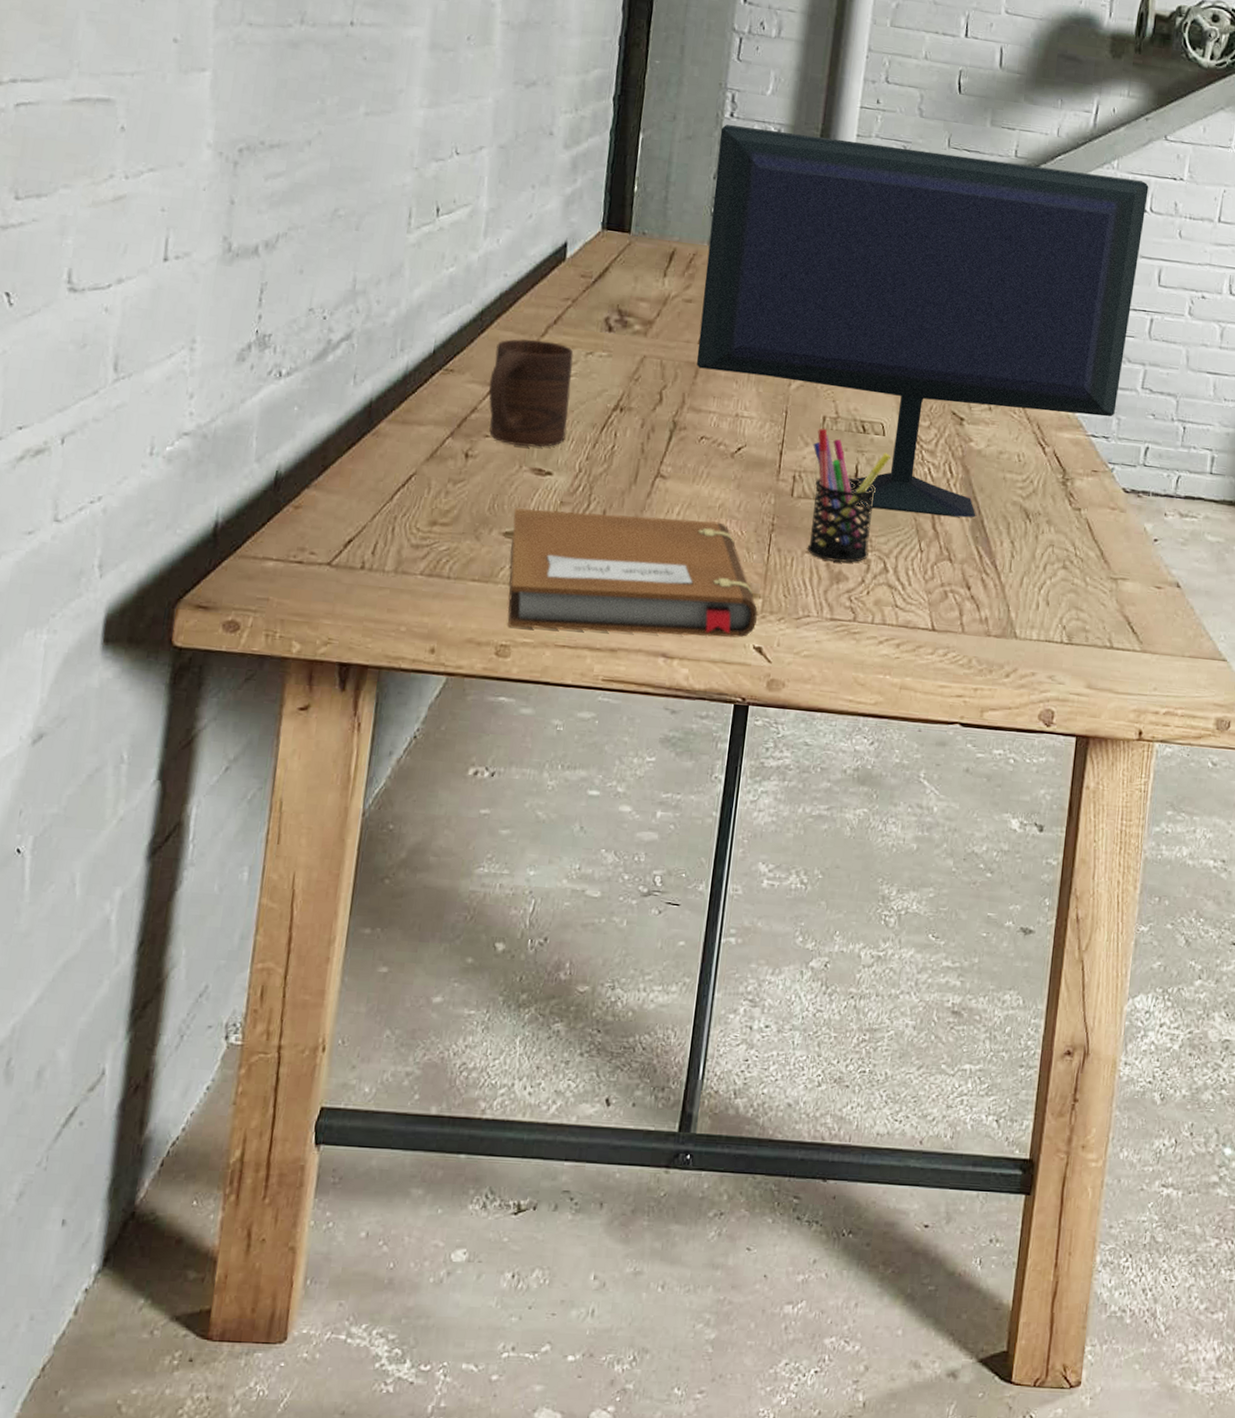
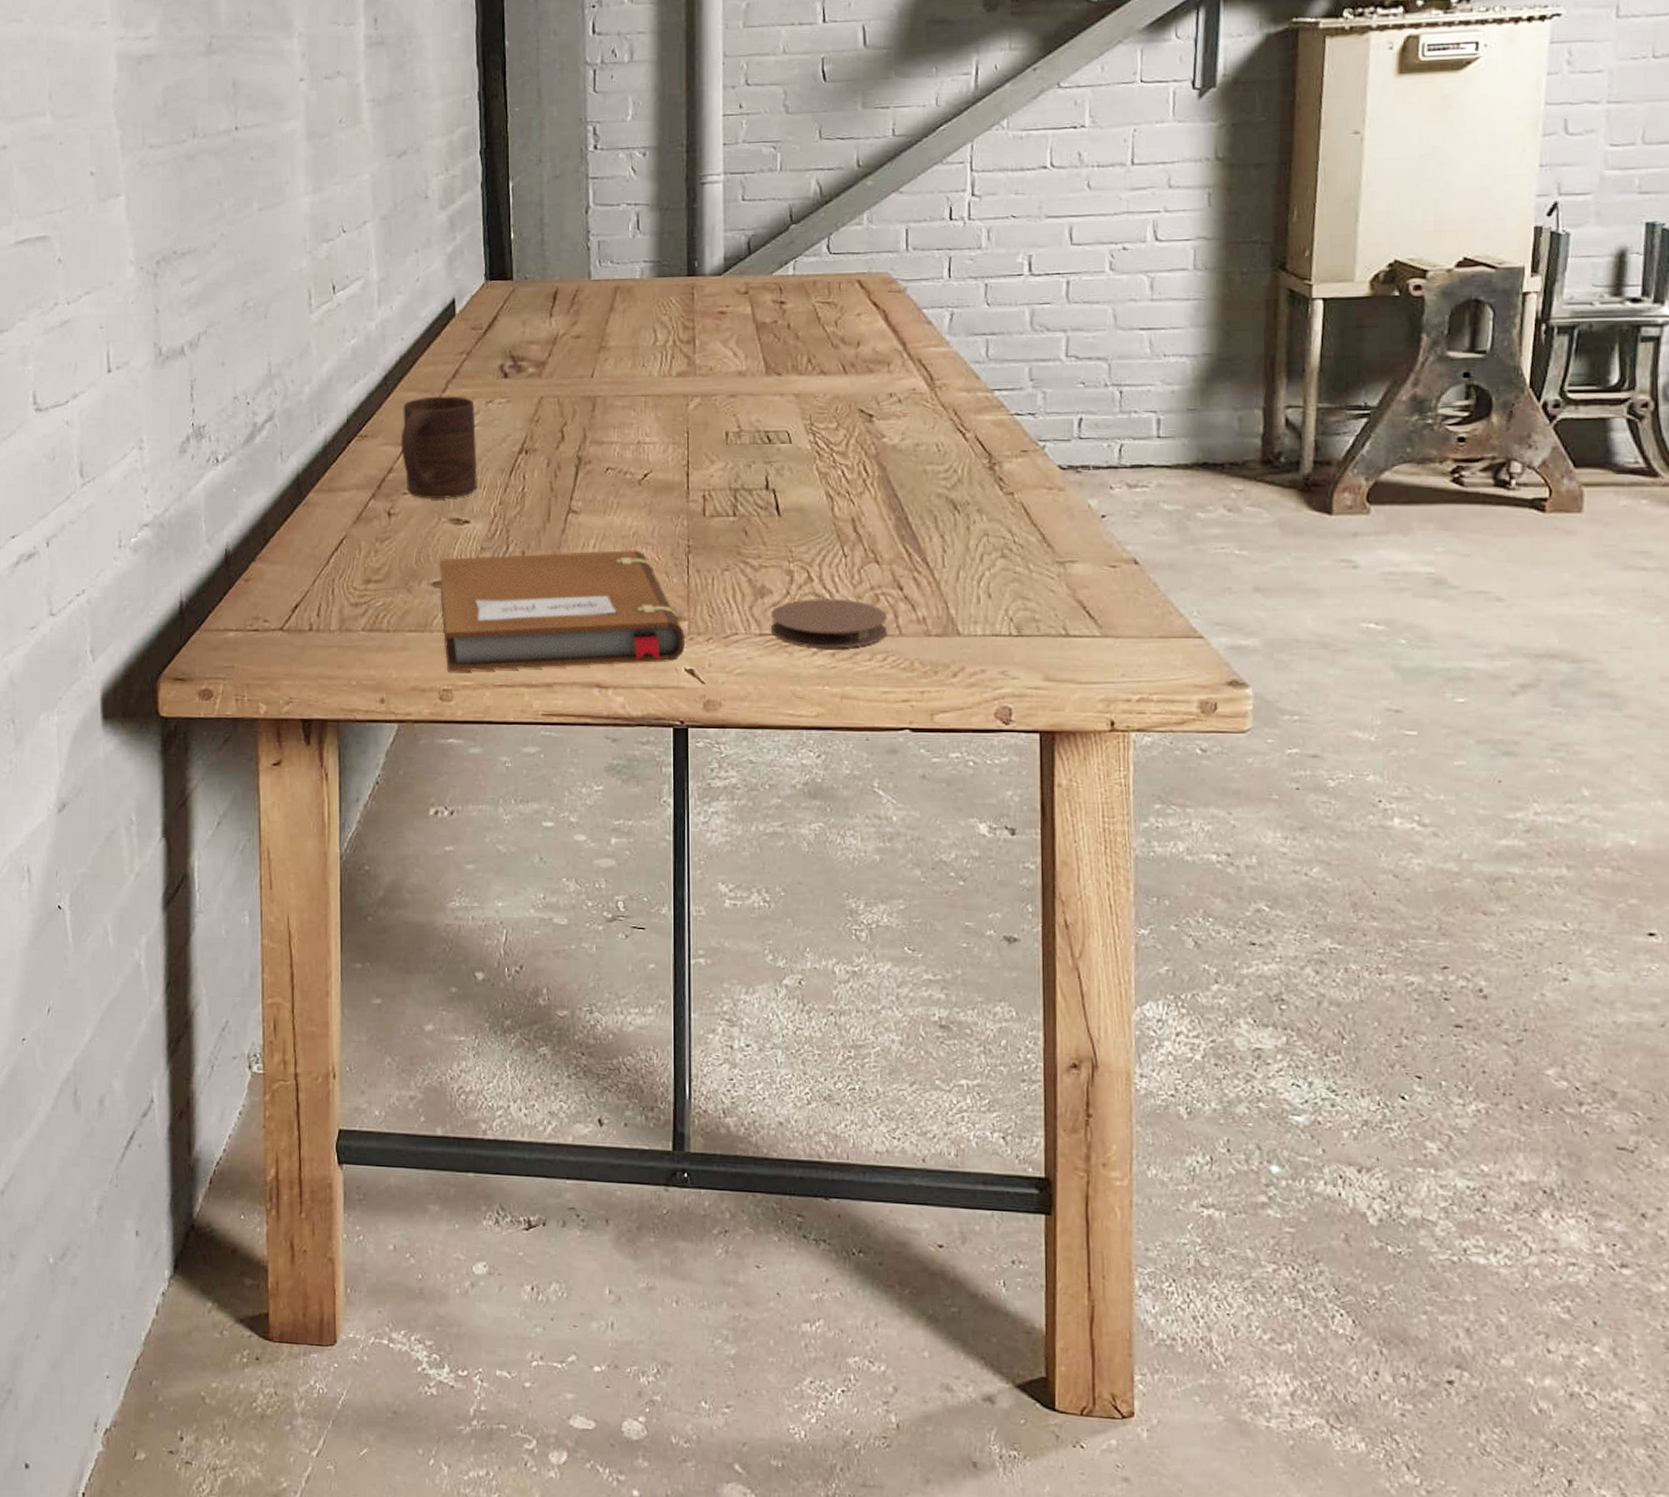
computer monitor: present [696,124,1149,518] -> none [586,136,1047,517]
pen holder: present [807,428,891,563] -> none [718,444,800,577]
coaster: none [842,589,953,641] -> present [771,597,888,649]

